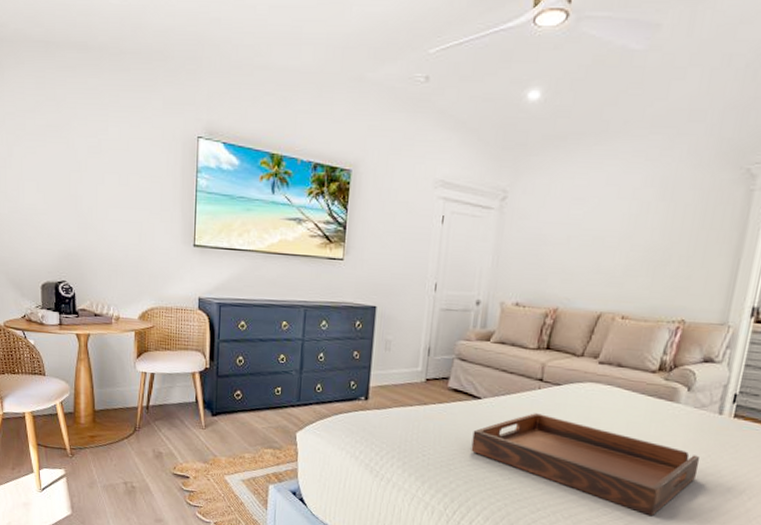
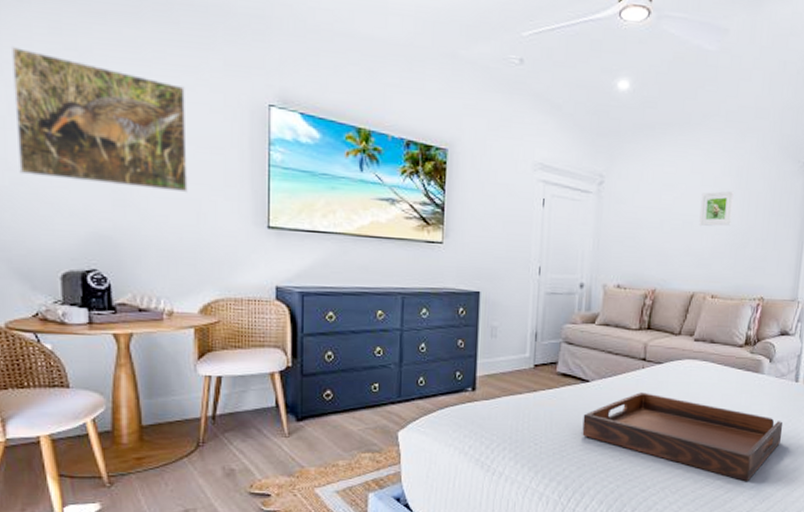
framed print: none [11,101,133,217] -> present [12,47,188,193]
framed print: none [611,203,656,243] -> present [699,191,734,227]

